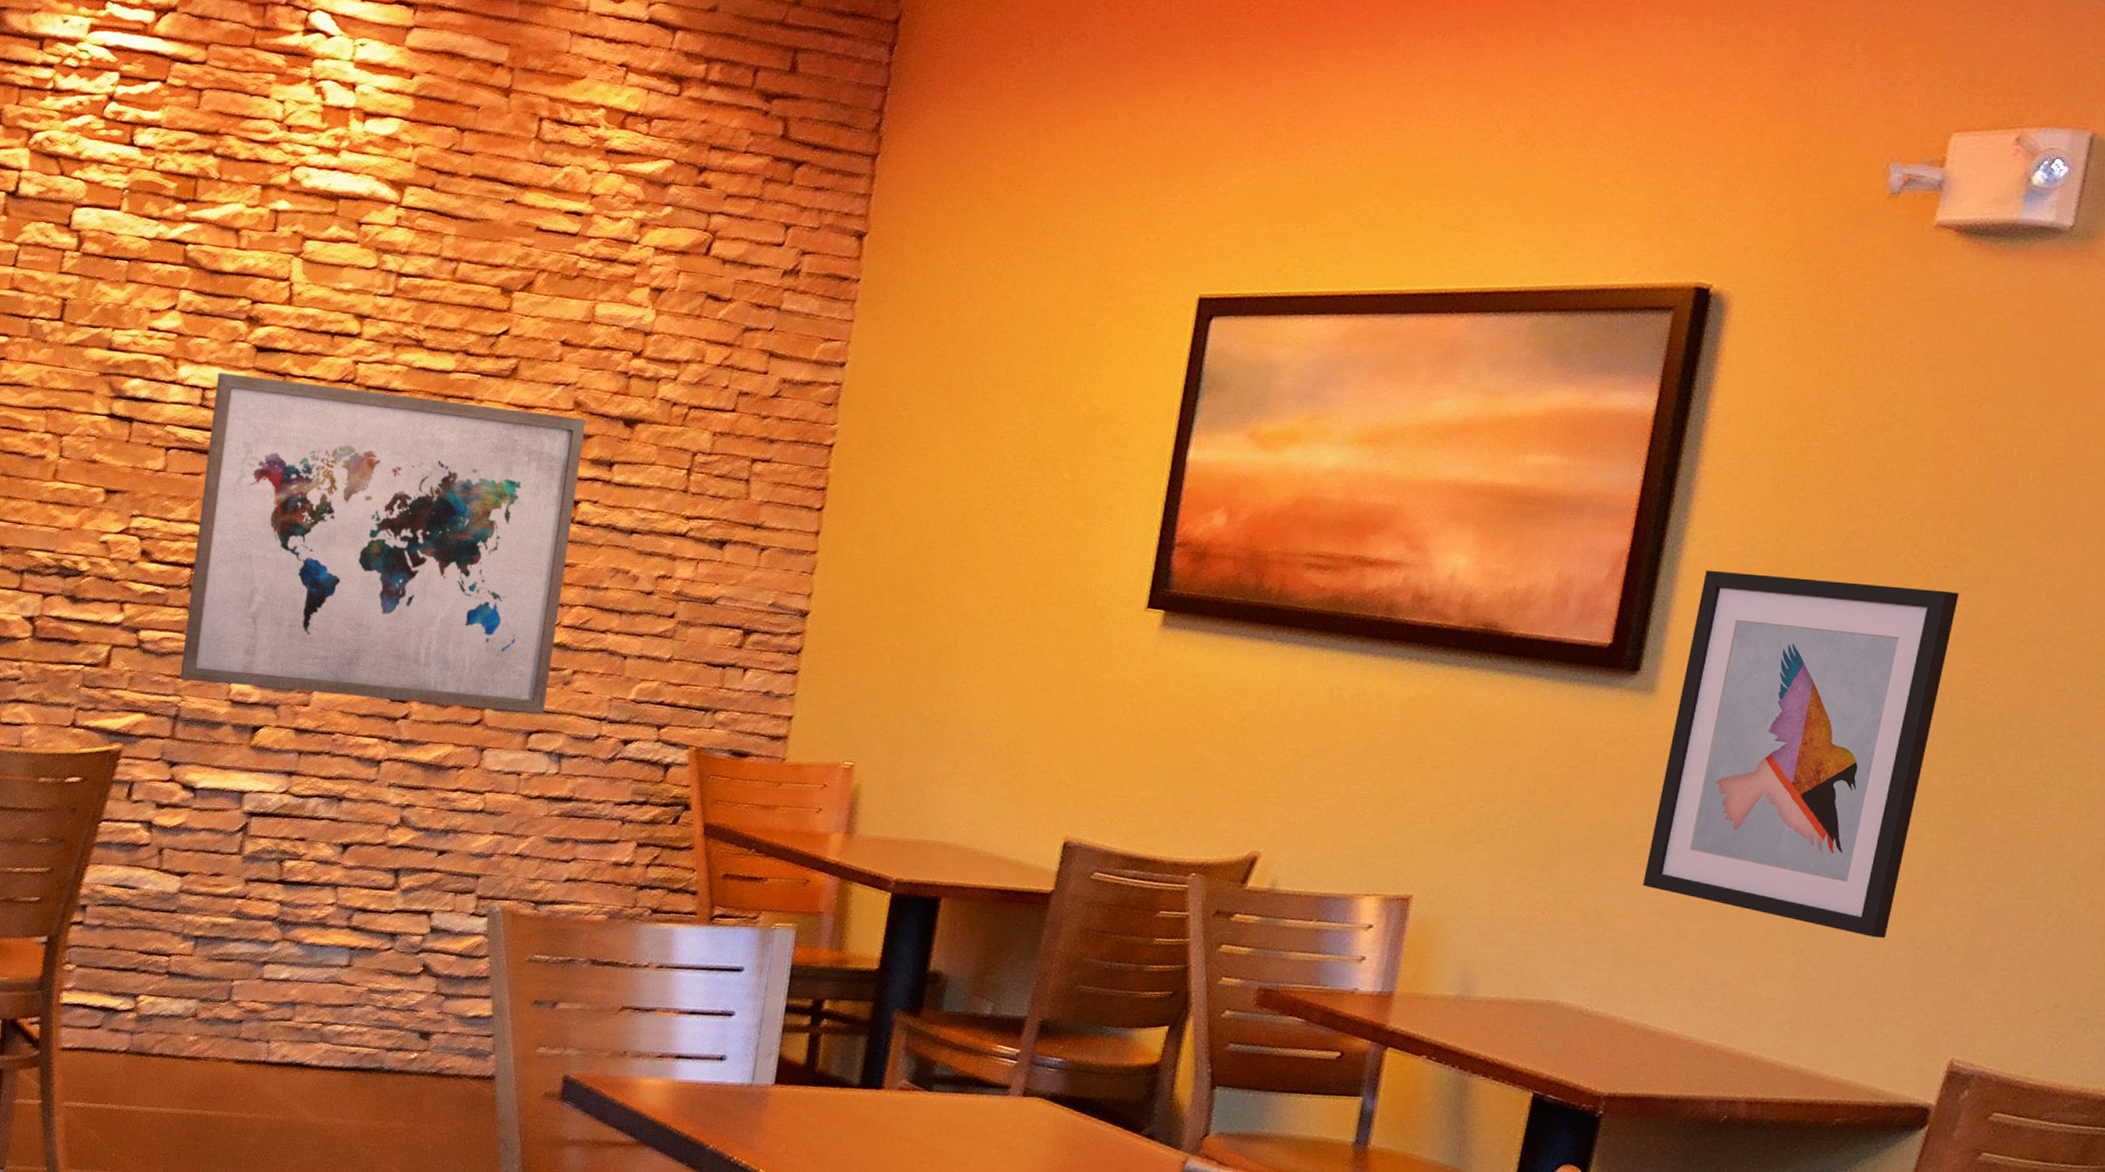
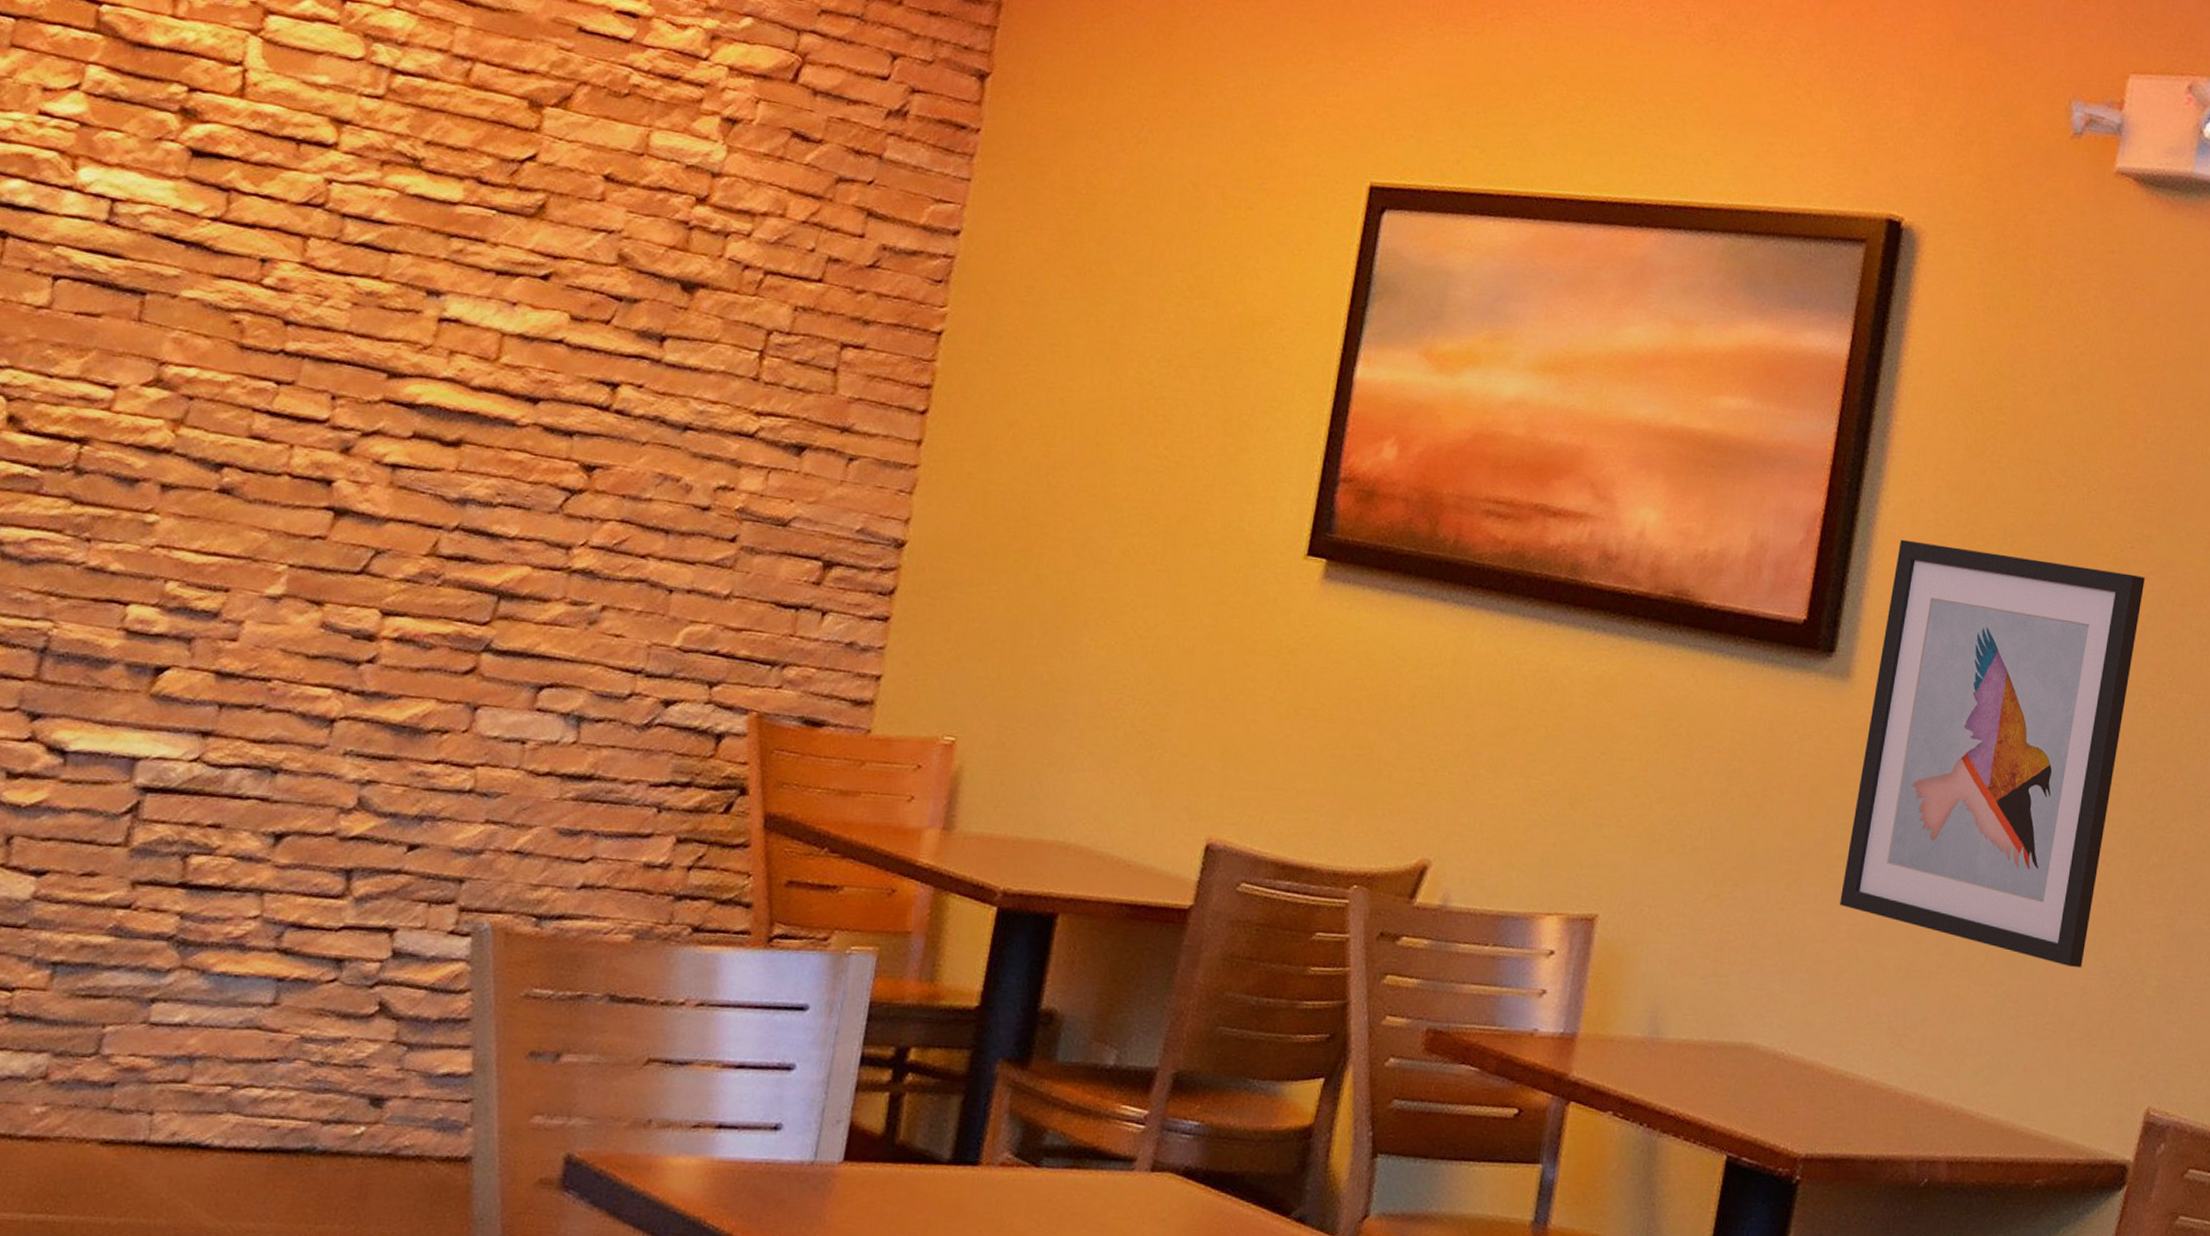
wall art: present [179,372,586,714] -> none [53,179,632,662]

